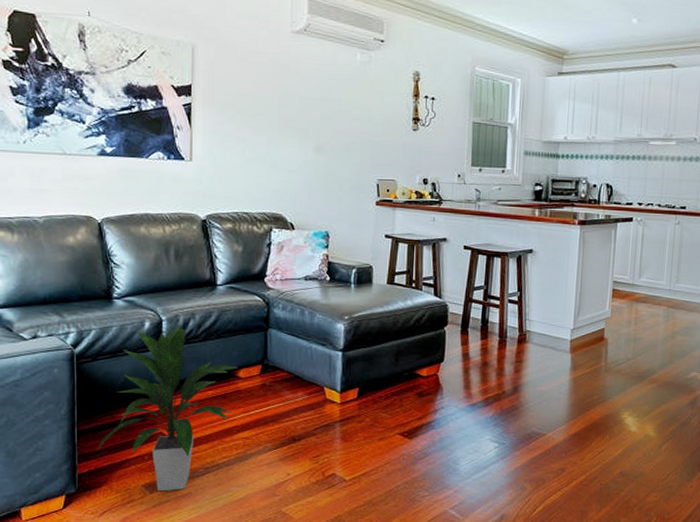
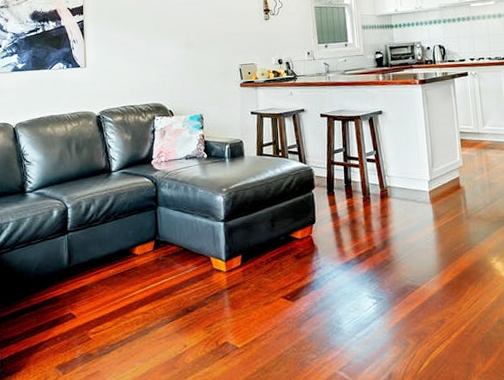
indoor plant: present [97,327,237,492] -> none [16,212,133,372]

